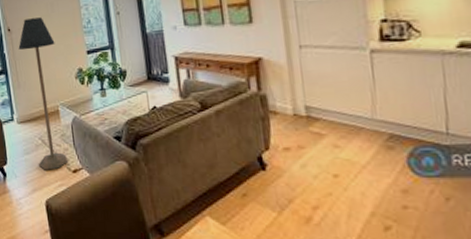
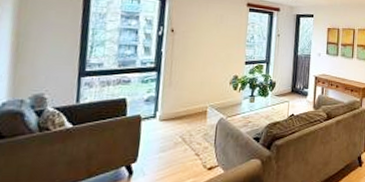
floor lamp: present [18,17,67,170] -> none [172,23,217,168]

